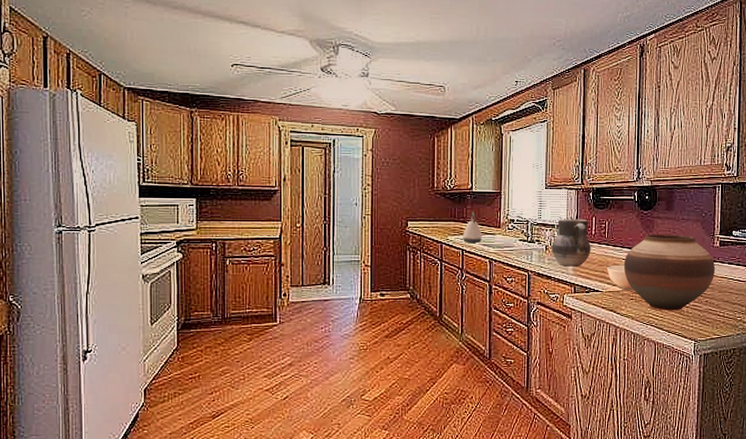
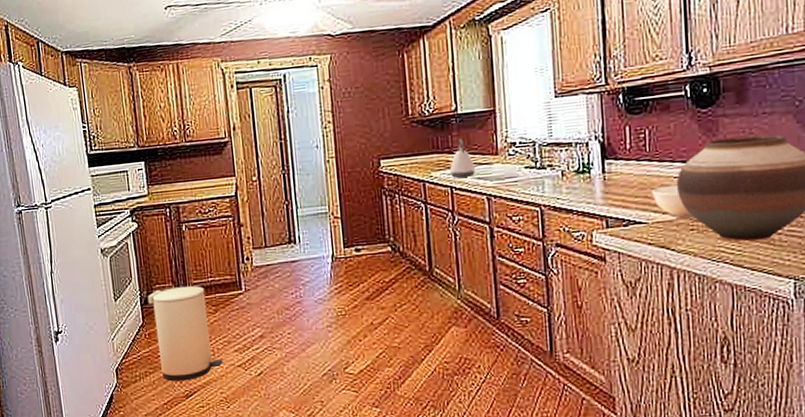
pedal bin: none [184,316,252,403] -> present [147,286,223,382]
ceramic jug: present [551,219,591,267] -> none [569,130,627,195]

